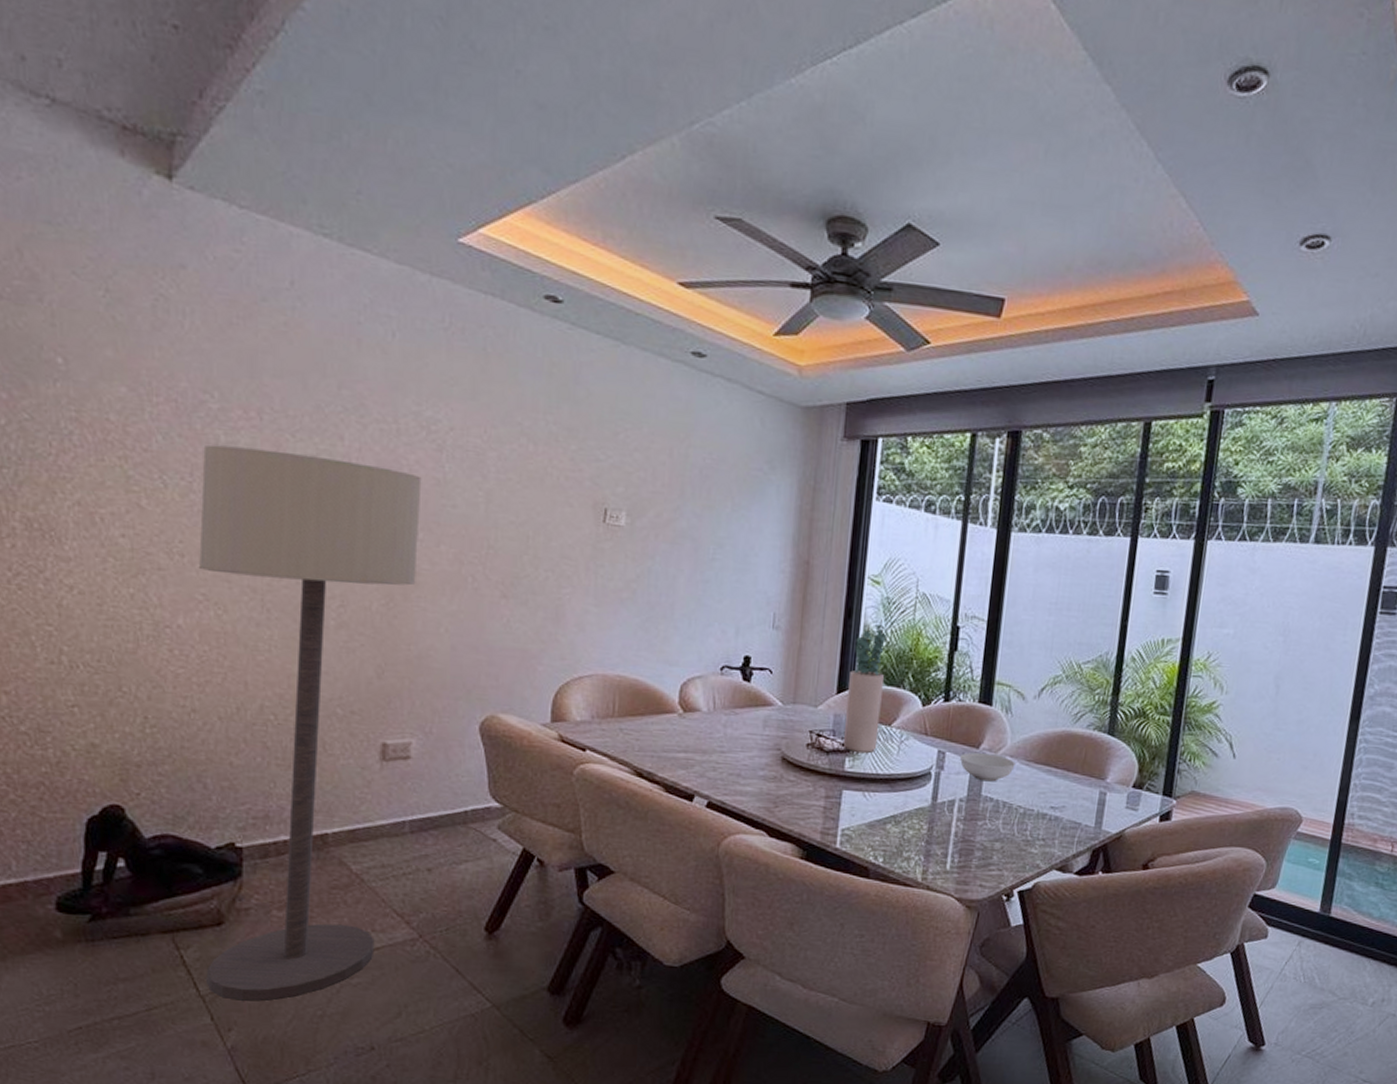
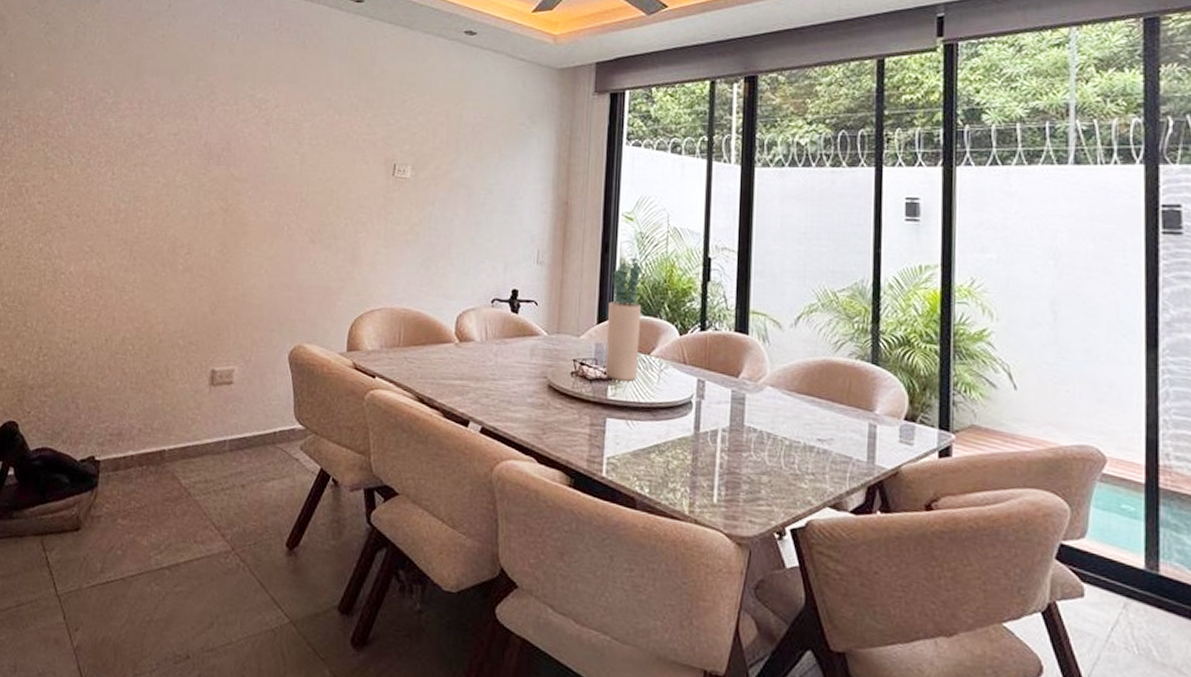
floor lamp: present [198,444,422,1001] -> none [63,130,253,604]
bowl: present [959,752,1016,782] -> none [719,381,777,412]

